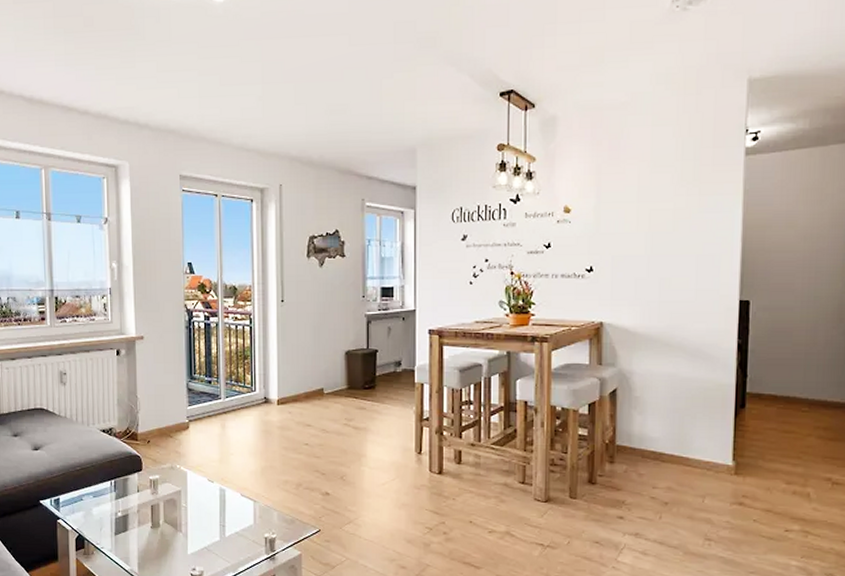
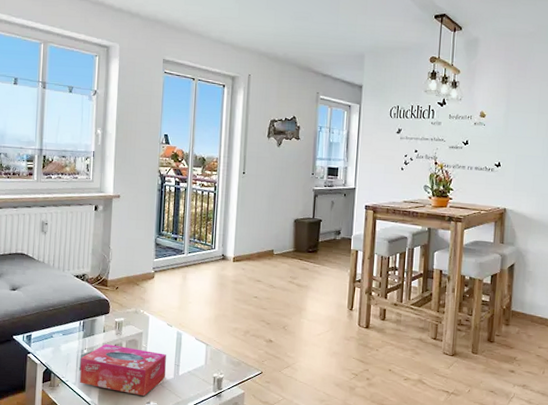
tissue box: none [115,505,210,561] -> present [80,344,166,396]

